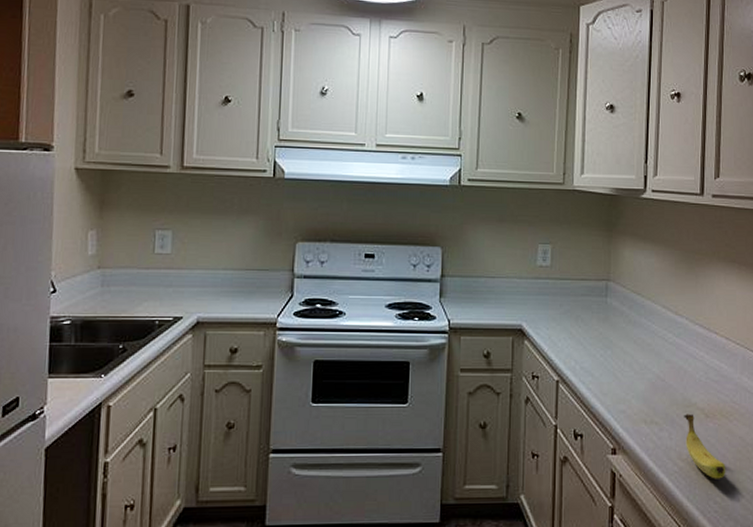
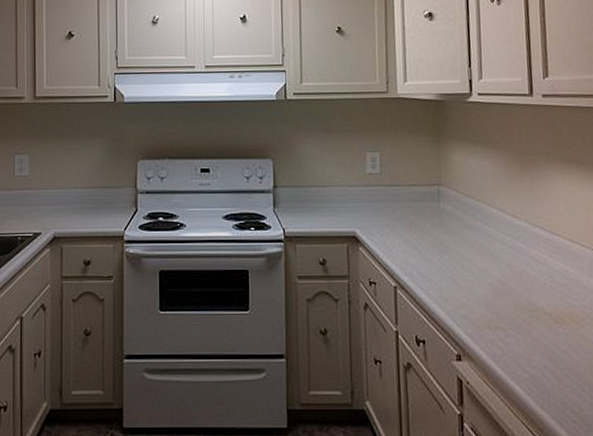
banana: present [684,414,726,479] -> none [531,319,582,387]

